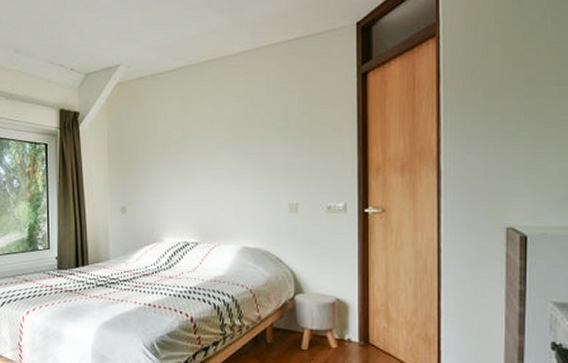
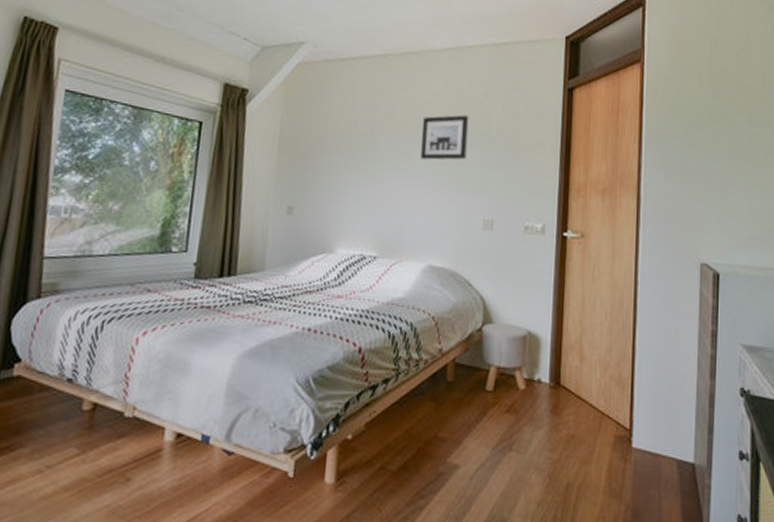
wall art: none [228,111,269,155] -> present [420,114,469,160]

